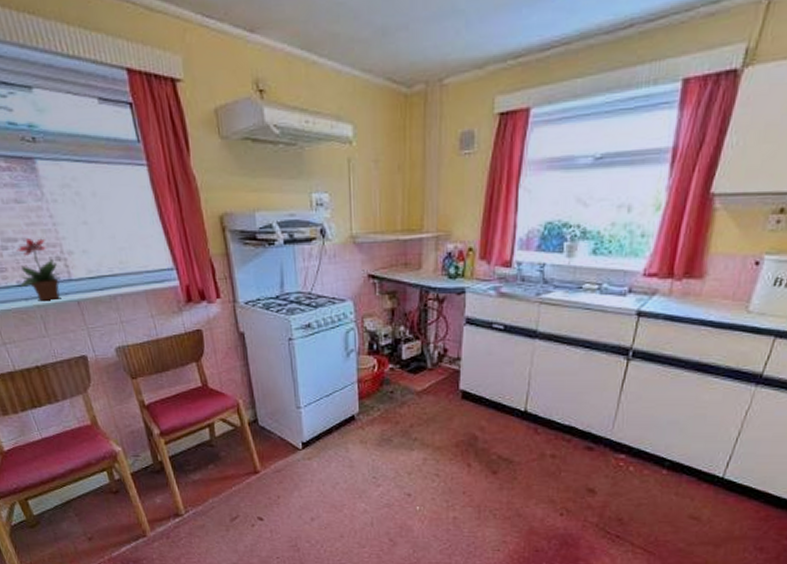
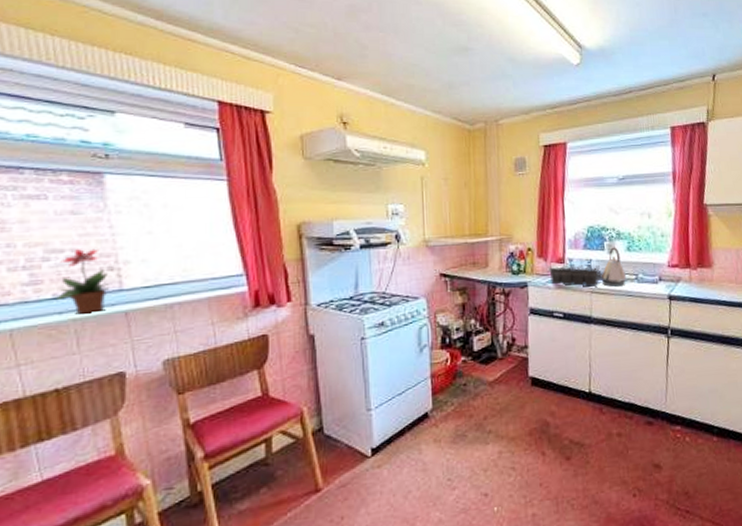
dish rack: none [492,269,558,296] -> present [549,264,603,287]
kettle: none [554,249,586,297] -> present [601,247,626,287]

